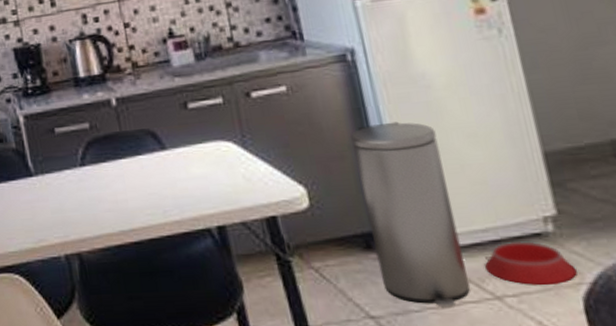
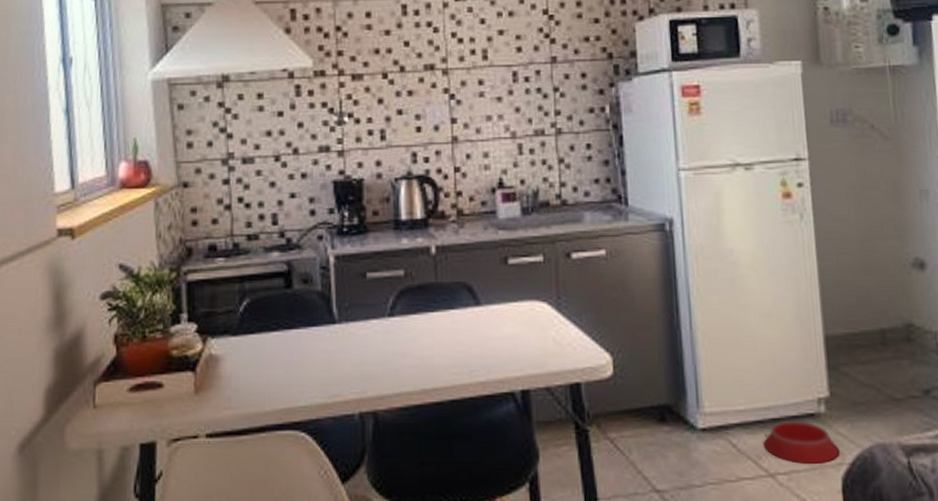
pedal bin: present [351,121,470,306] -> none [660,295,748,482]

